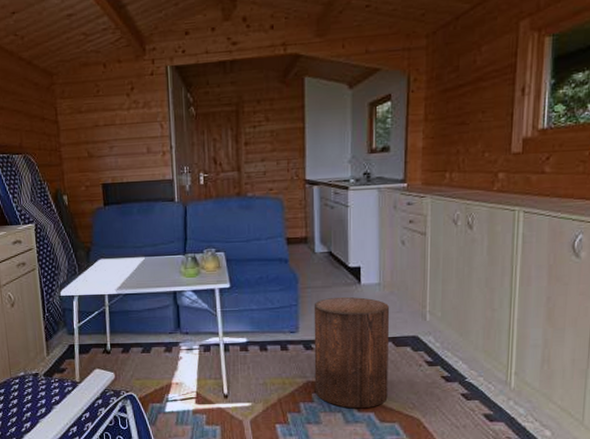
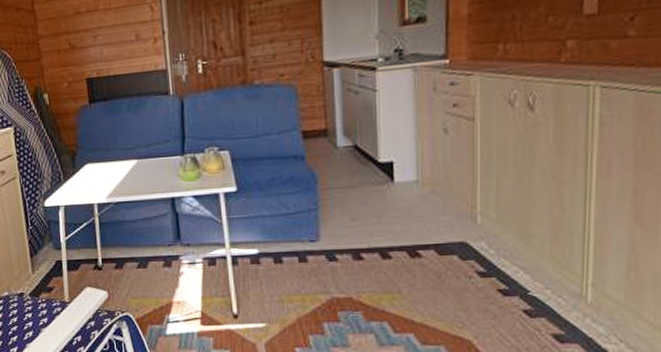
stool: present [314,297,390,409] -> none [337,198,431,329]

